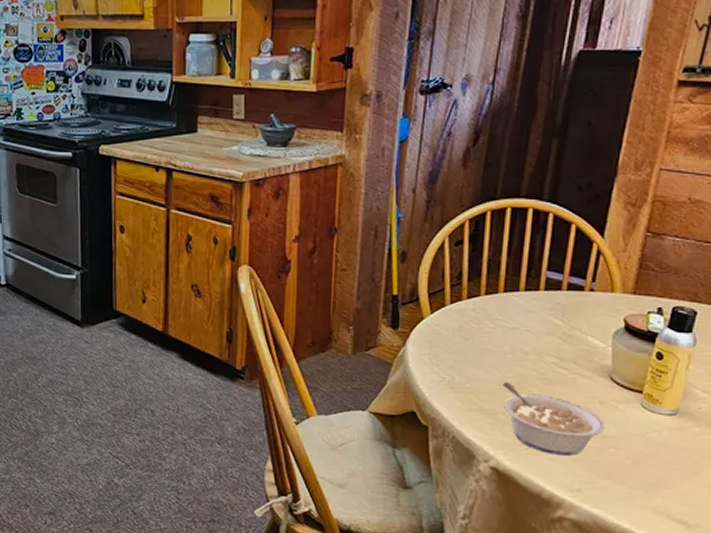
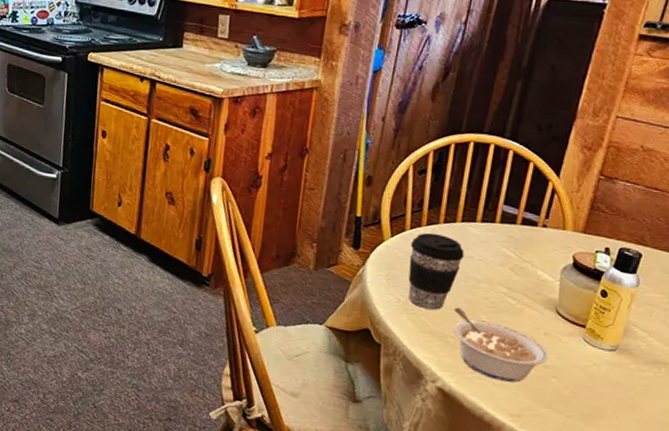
coffee cup: none [451,306,509,386] -> present [408,232,465,310]

